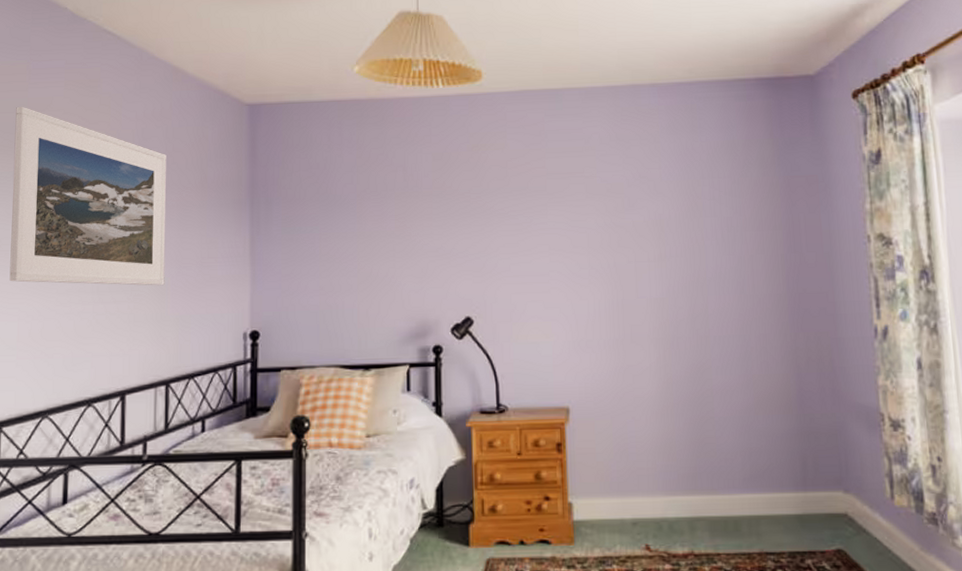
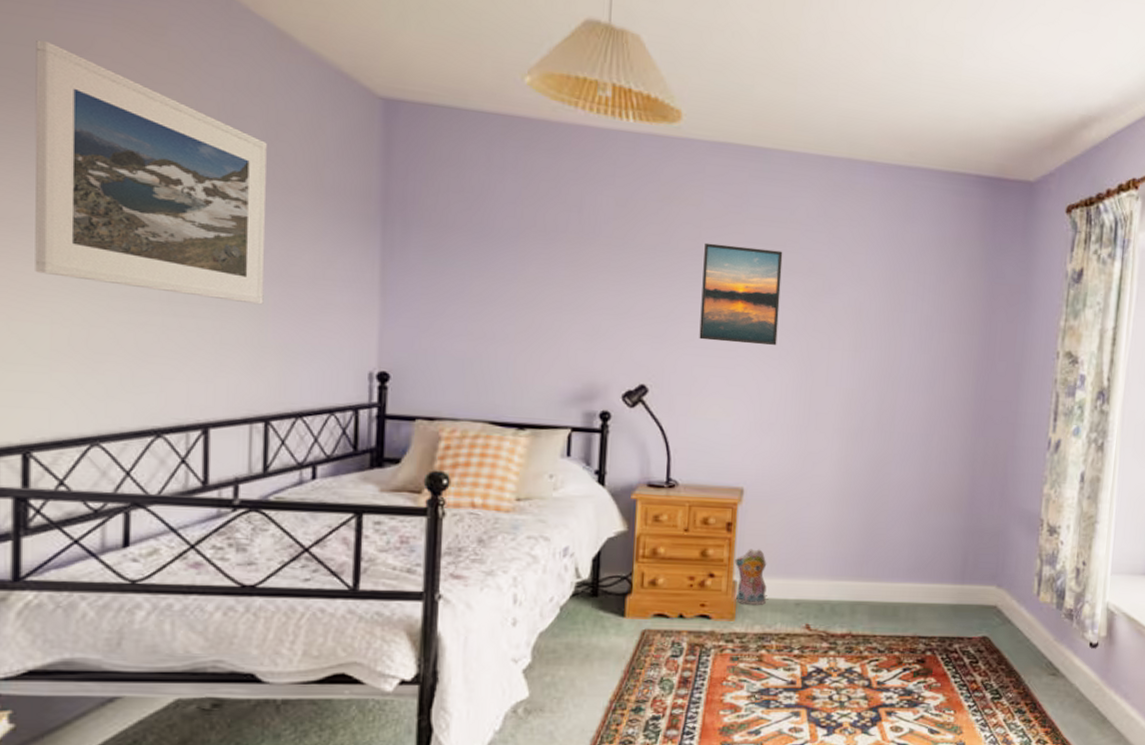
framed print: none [512,177,586,269] -> present [699,242,783,345]
plush toy: none [568,468,603,528] -> present [735,549,767,606]

